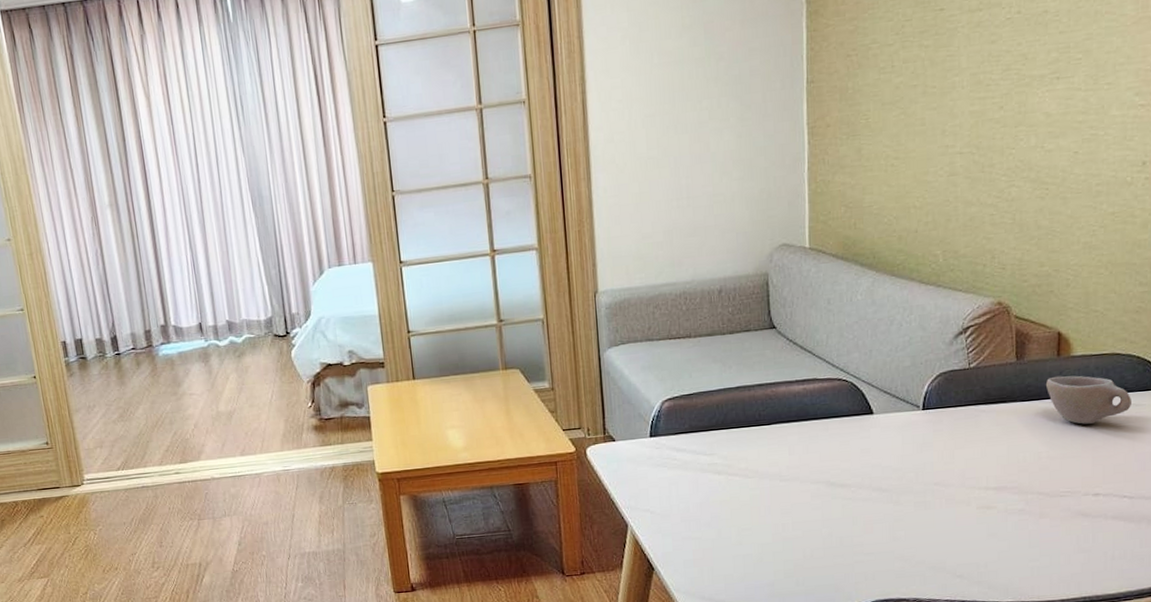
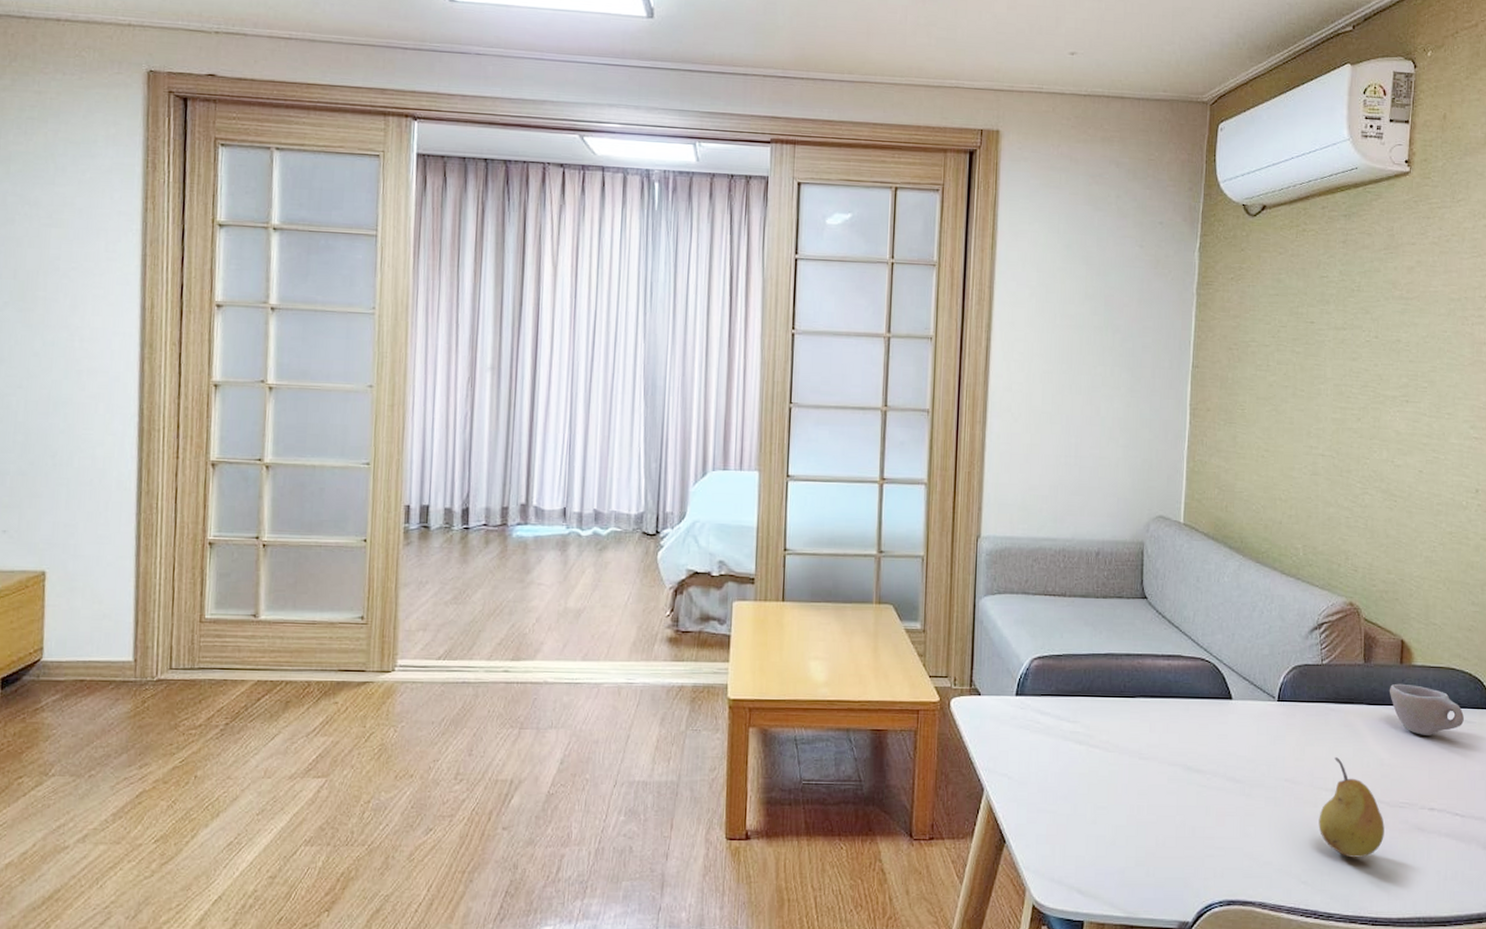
fruit: none [972,456,1044,549] -> present [1318,757,1385,858]

